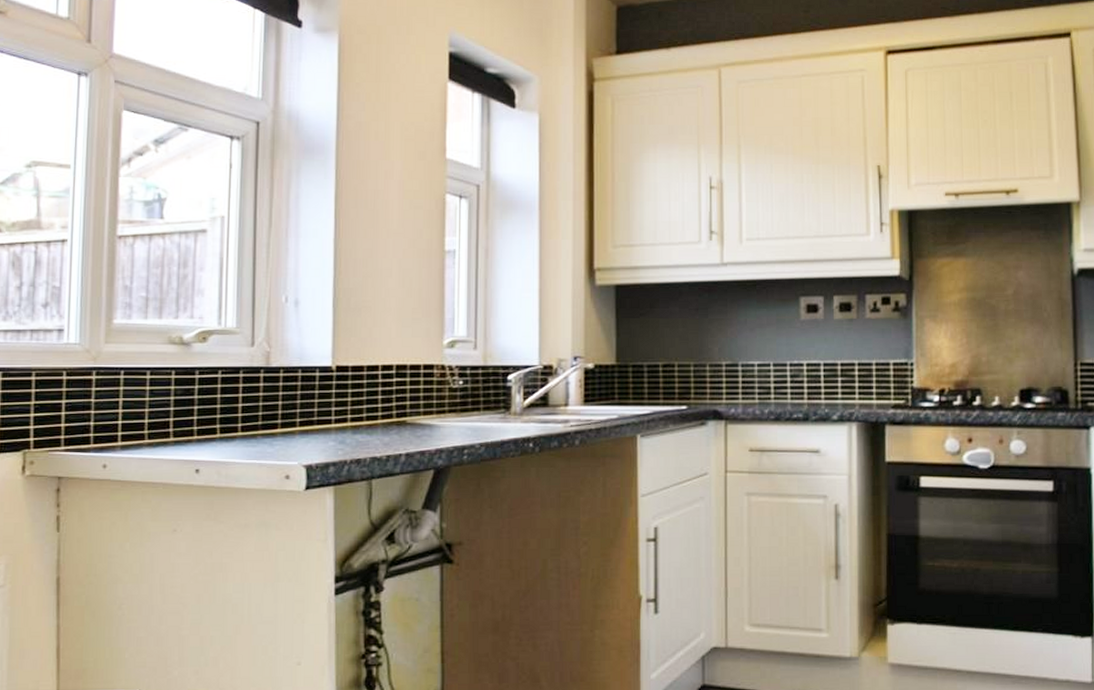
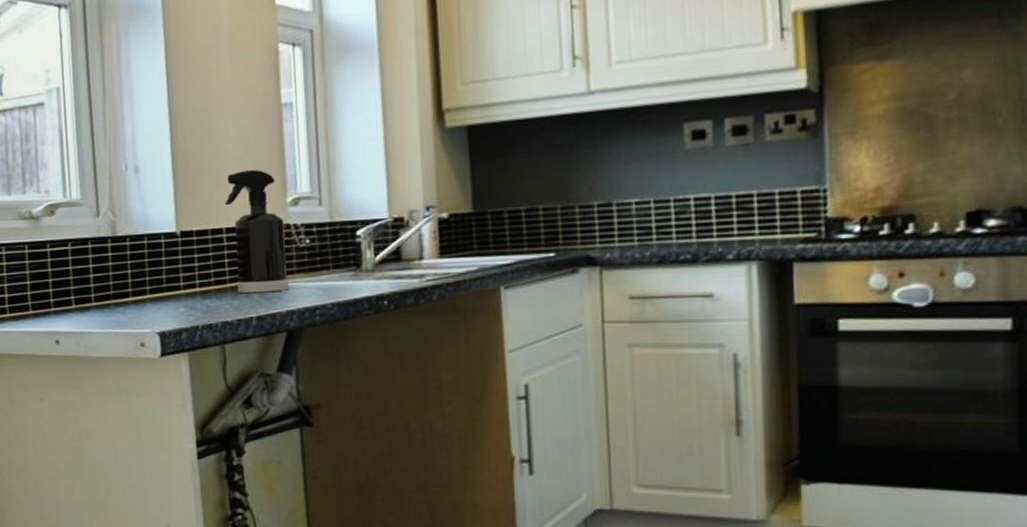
spray bottle: none [382,310,440,430] -> present [224,169,289,294]

